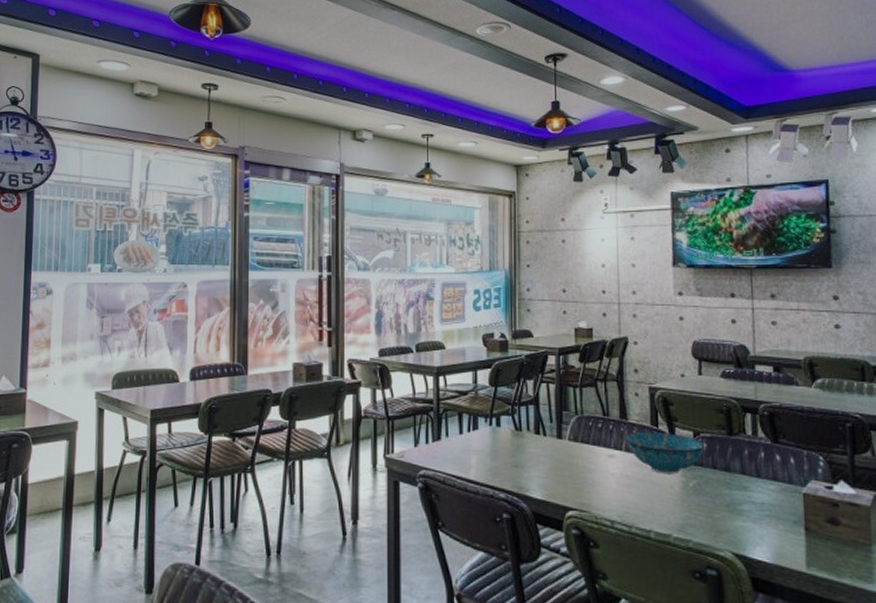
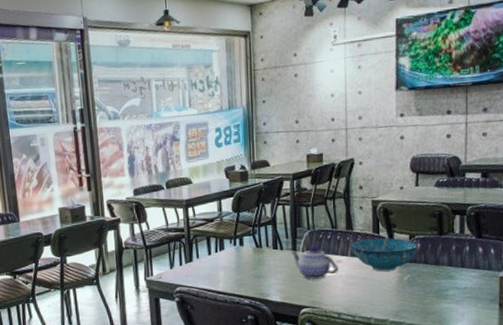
teapot: none [554,434,611,475] -> present [289,245,339,279]

